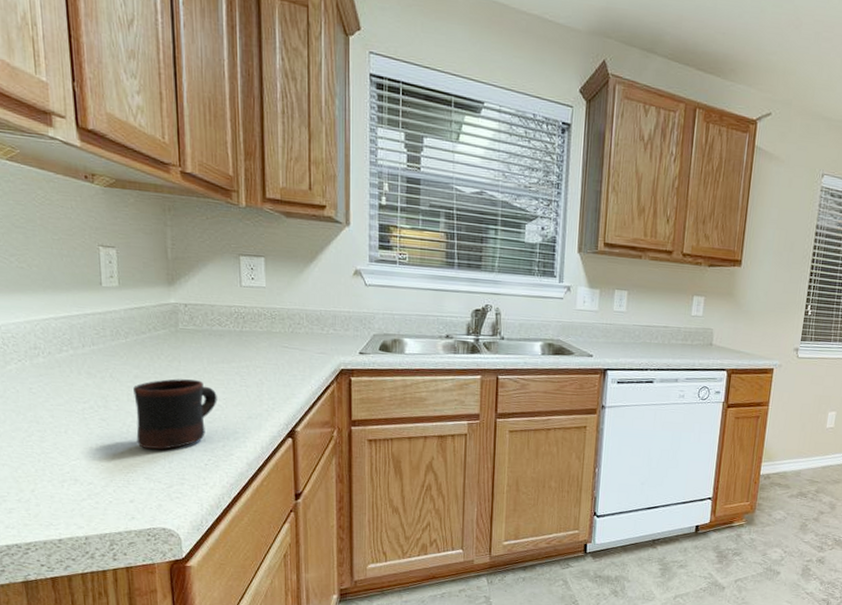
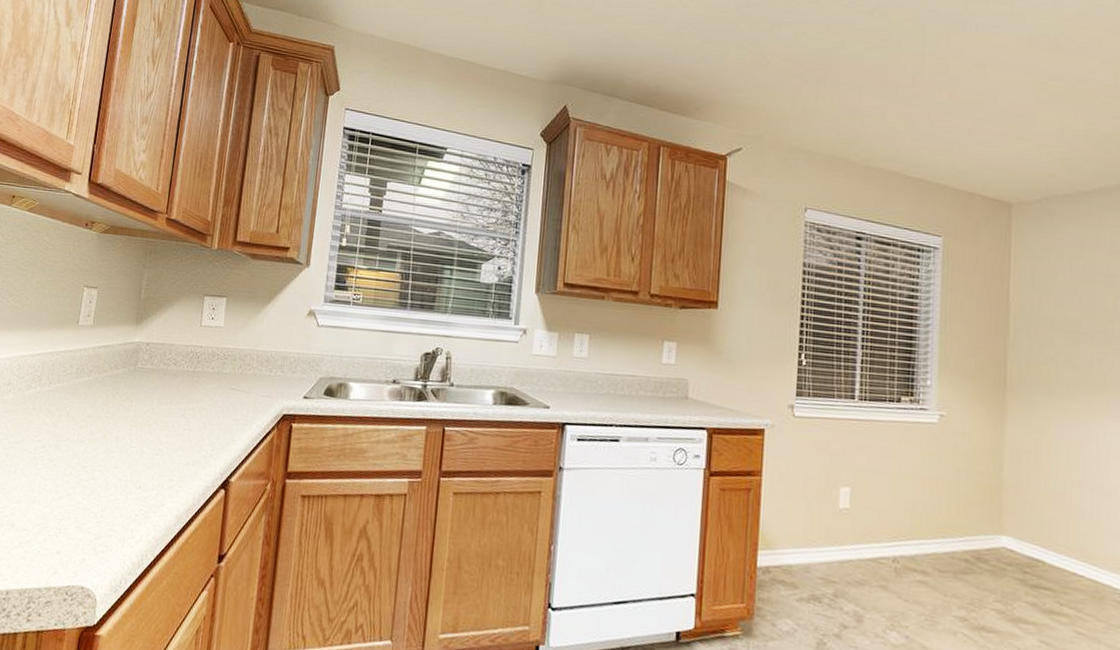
mug: present [133,379,217,450] -> none [76,419,160,496]

